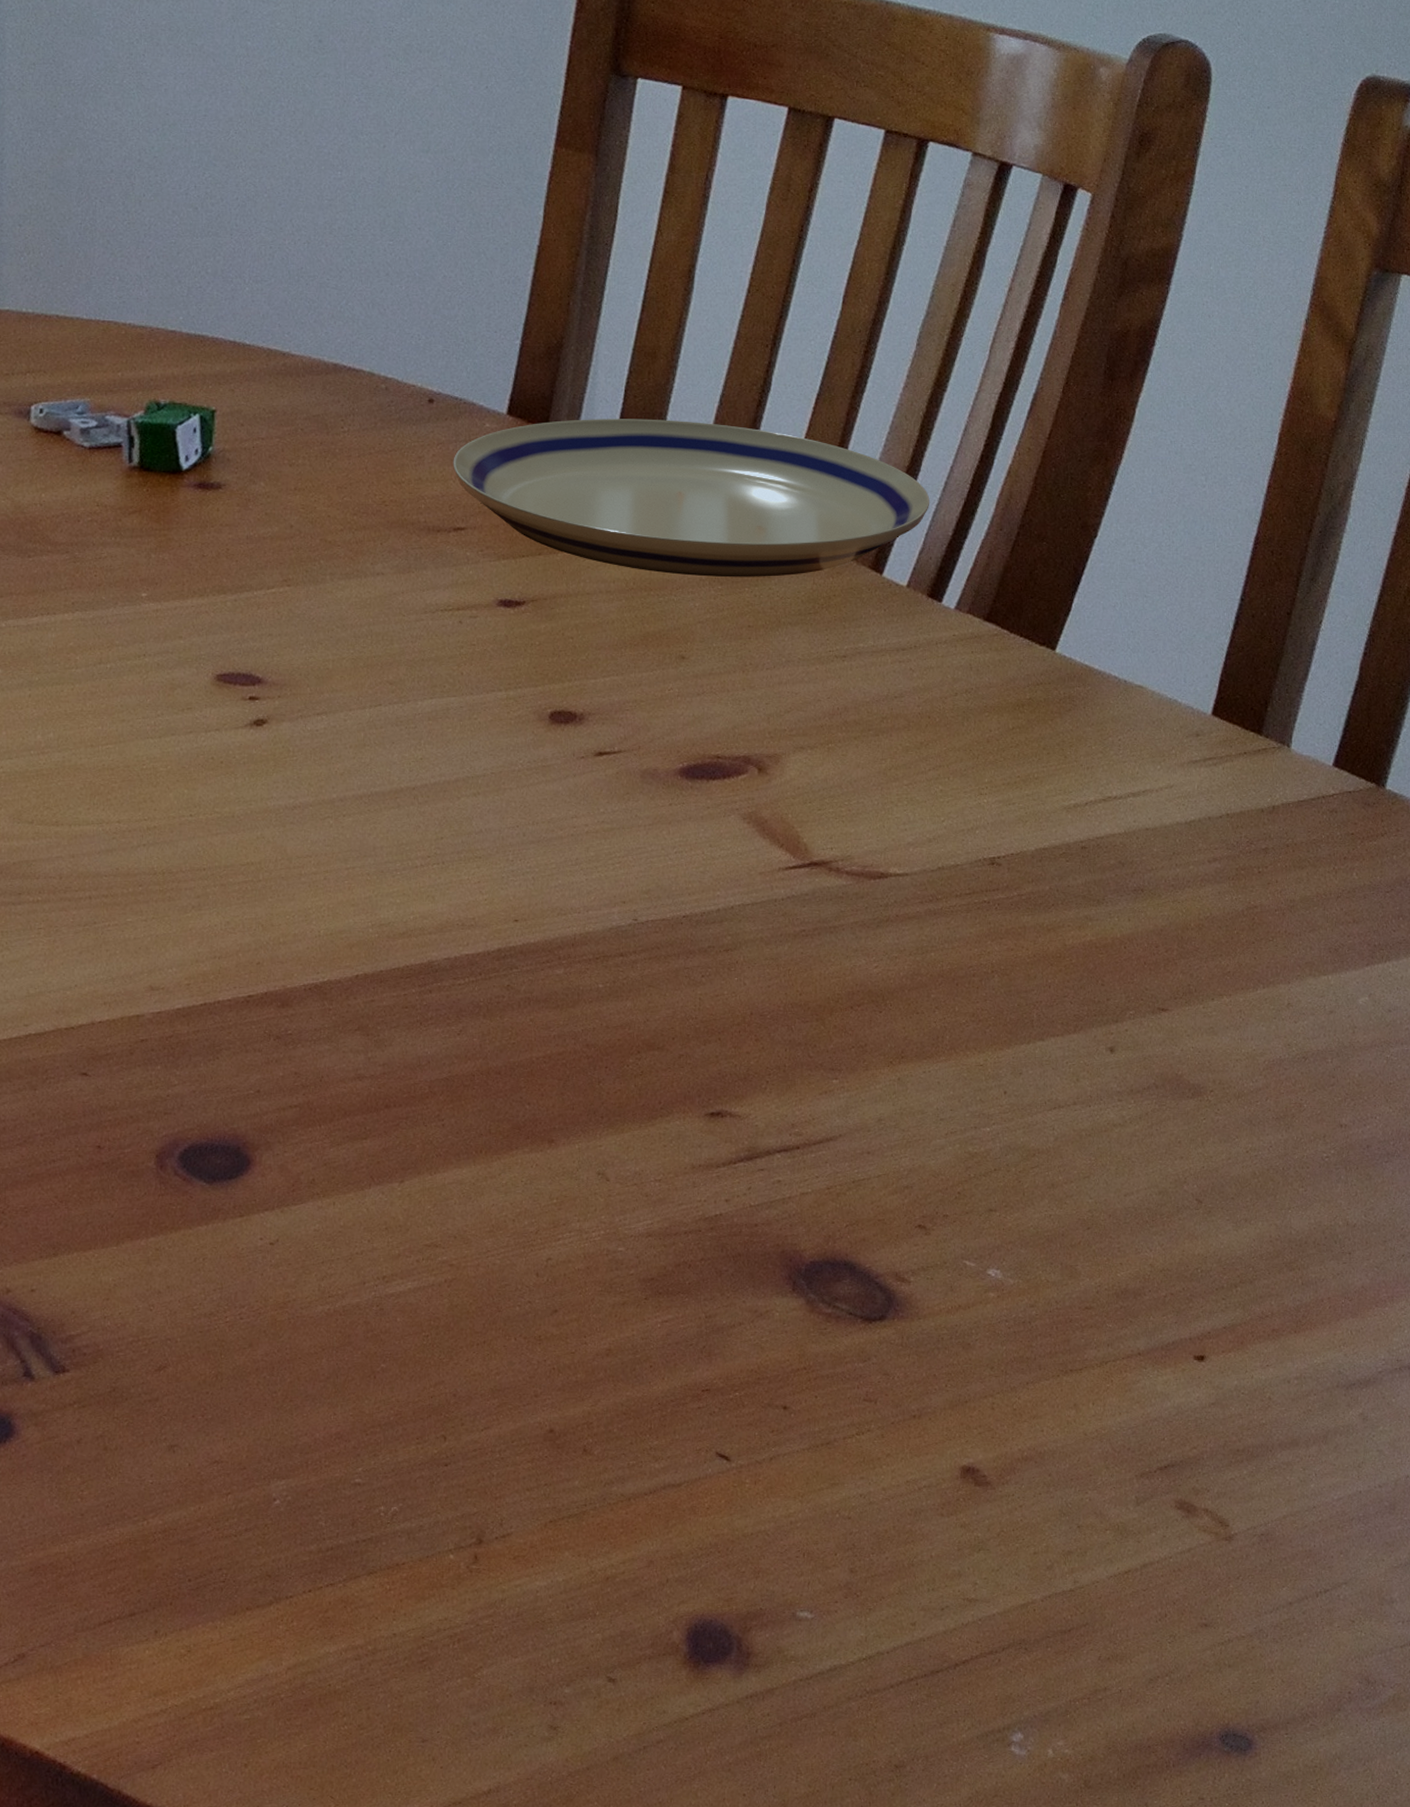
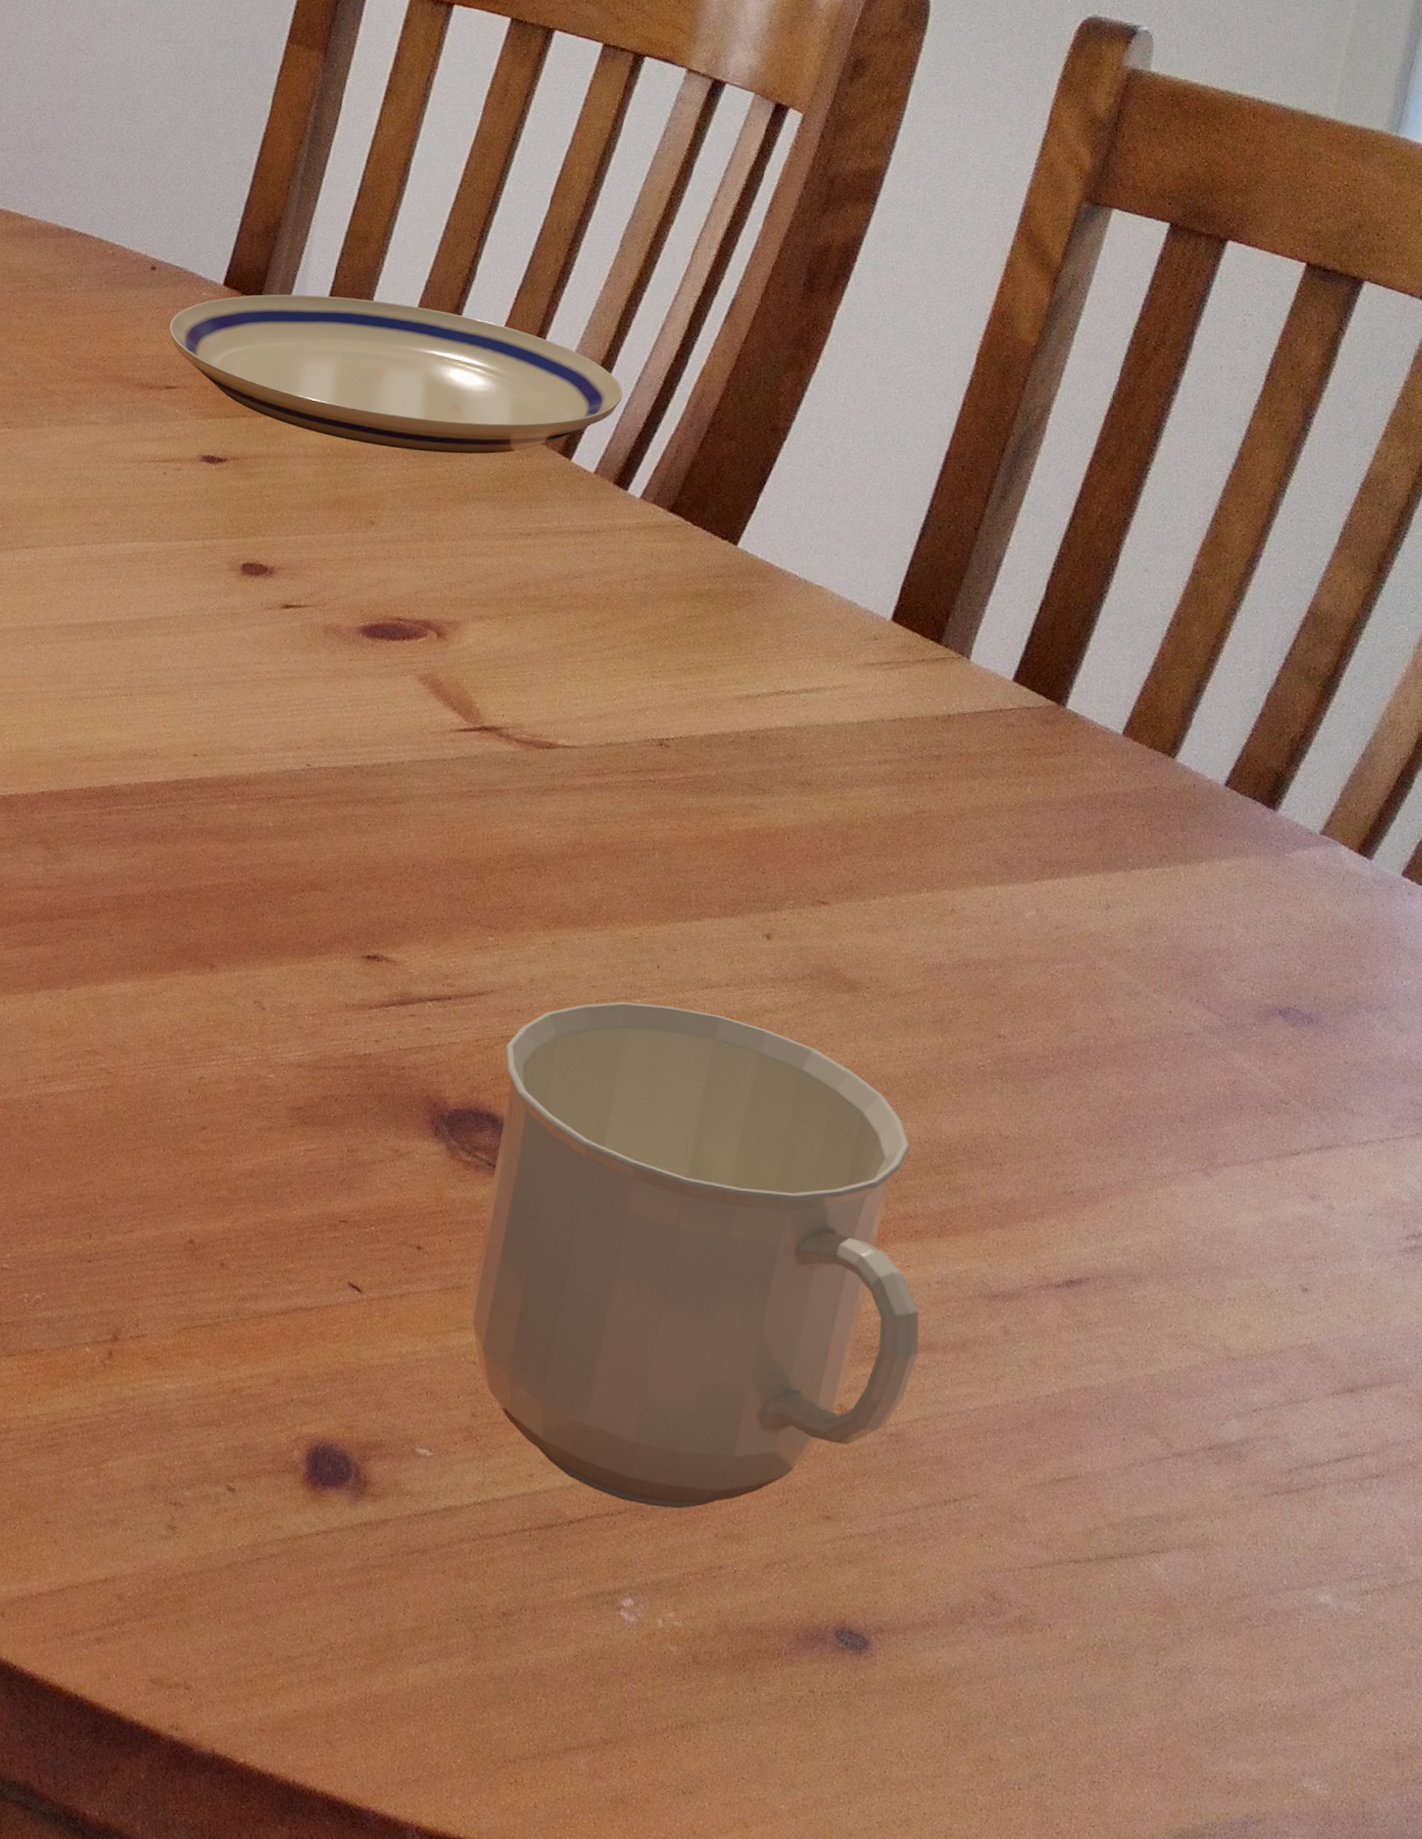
cup: none [841,1131,1283,1638] -> present [470,1001,919,1509]

